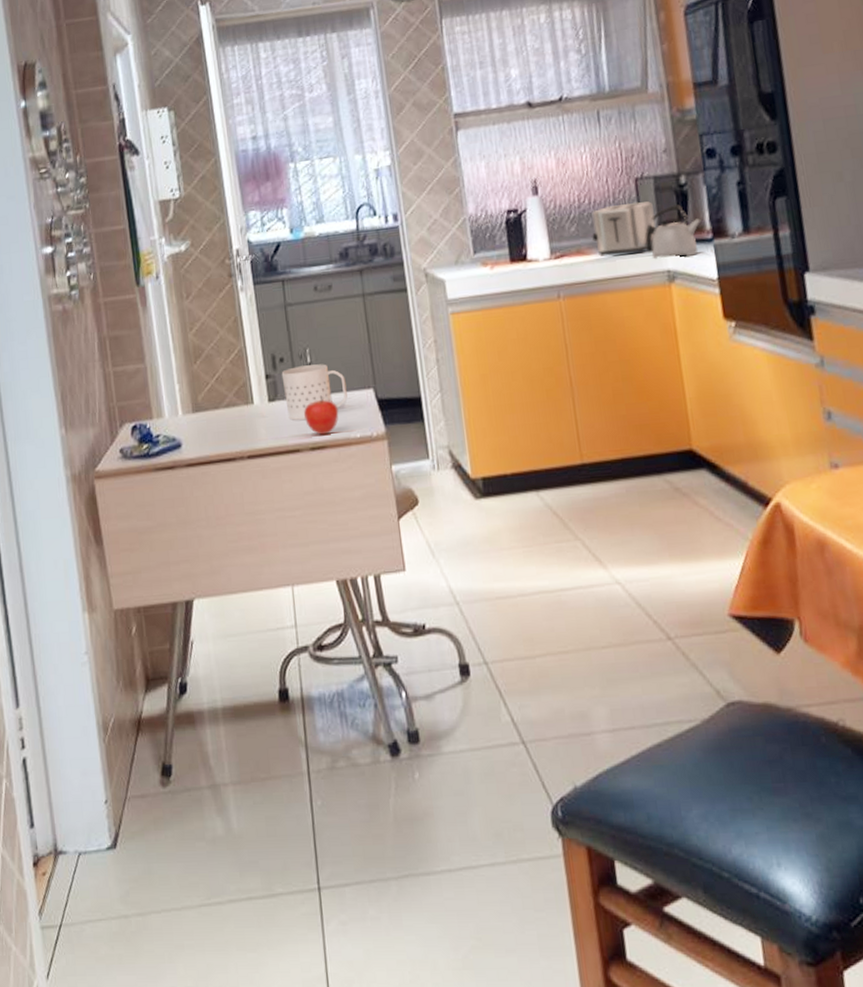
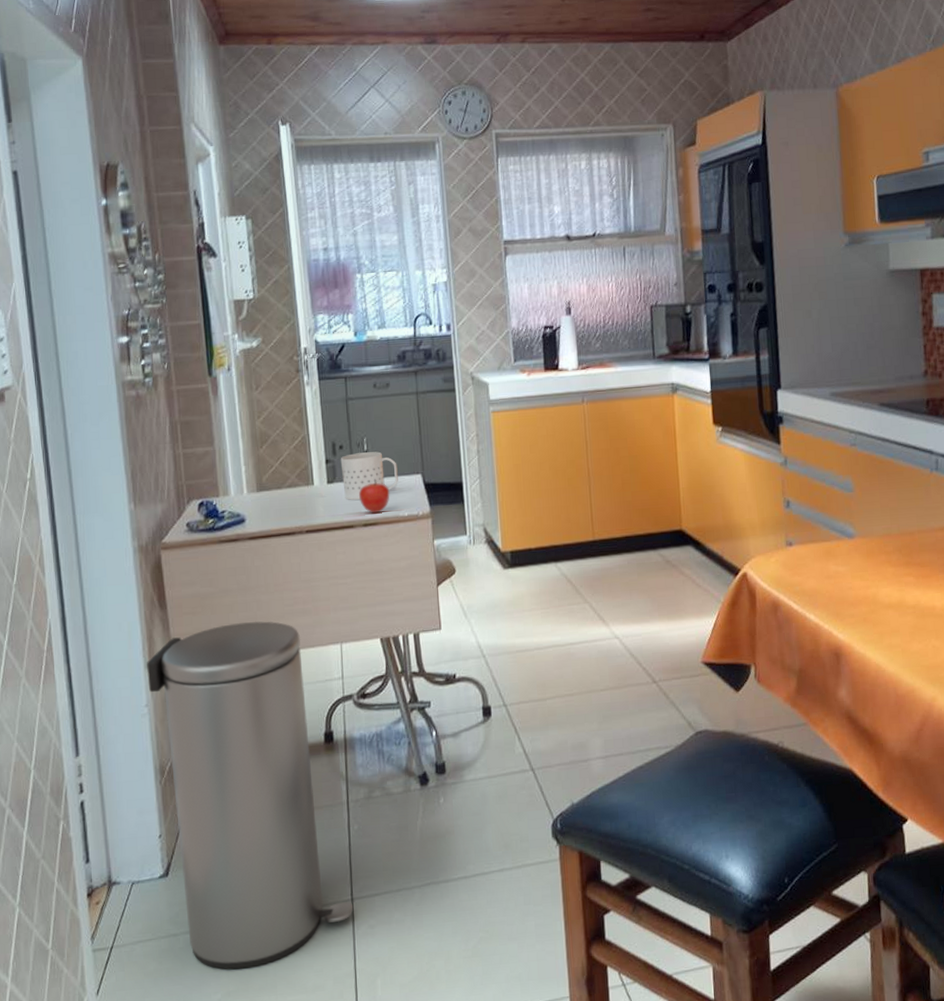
pedal bin: none [84,559,321,962] -> present [146,621,354,970]
toaster: present [592,201,656,257] -> none [613,325,665,370]
kettle: present [645,204,701,260] -> none [655,329,701,374]

